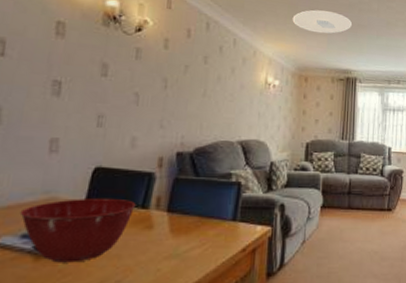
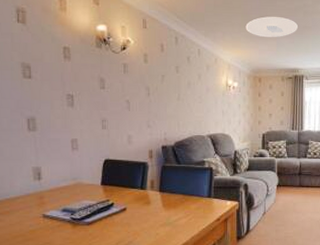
mixing bowl: present [19,197,136,263] -> none [59,182,137,229]

